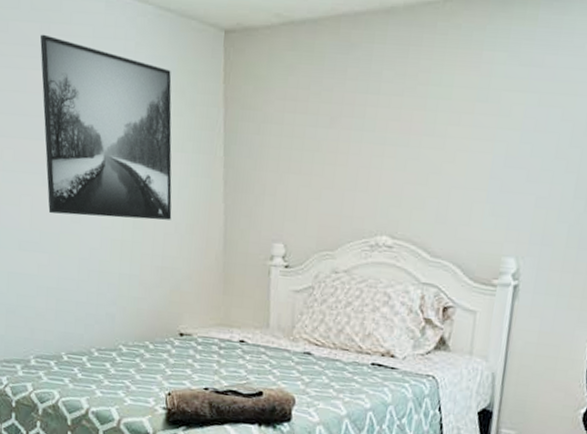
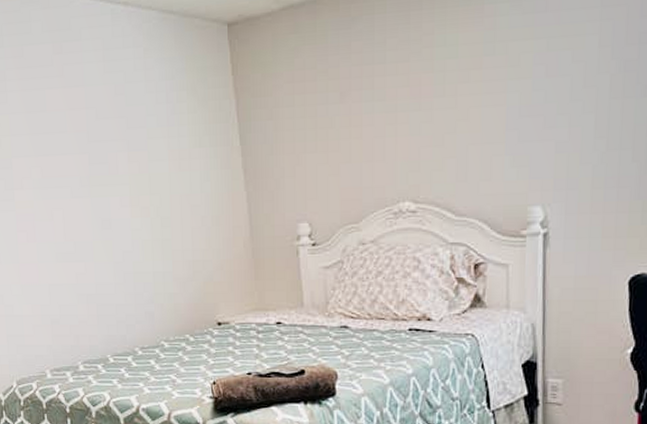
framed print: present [40,34,172,220] -> none [54,53,197,222]

